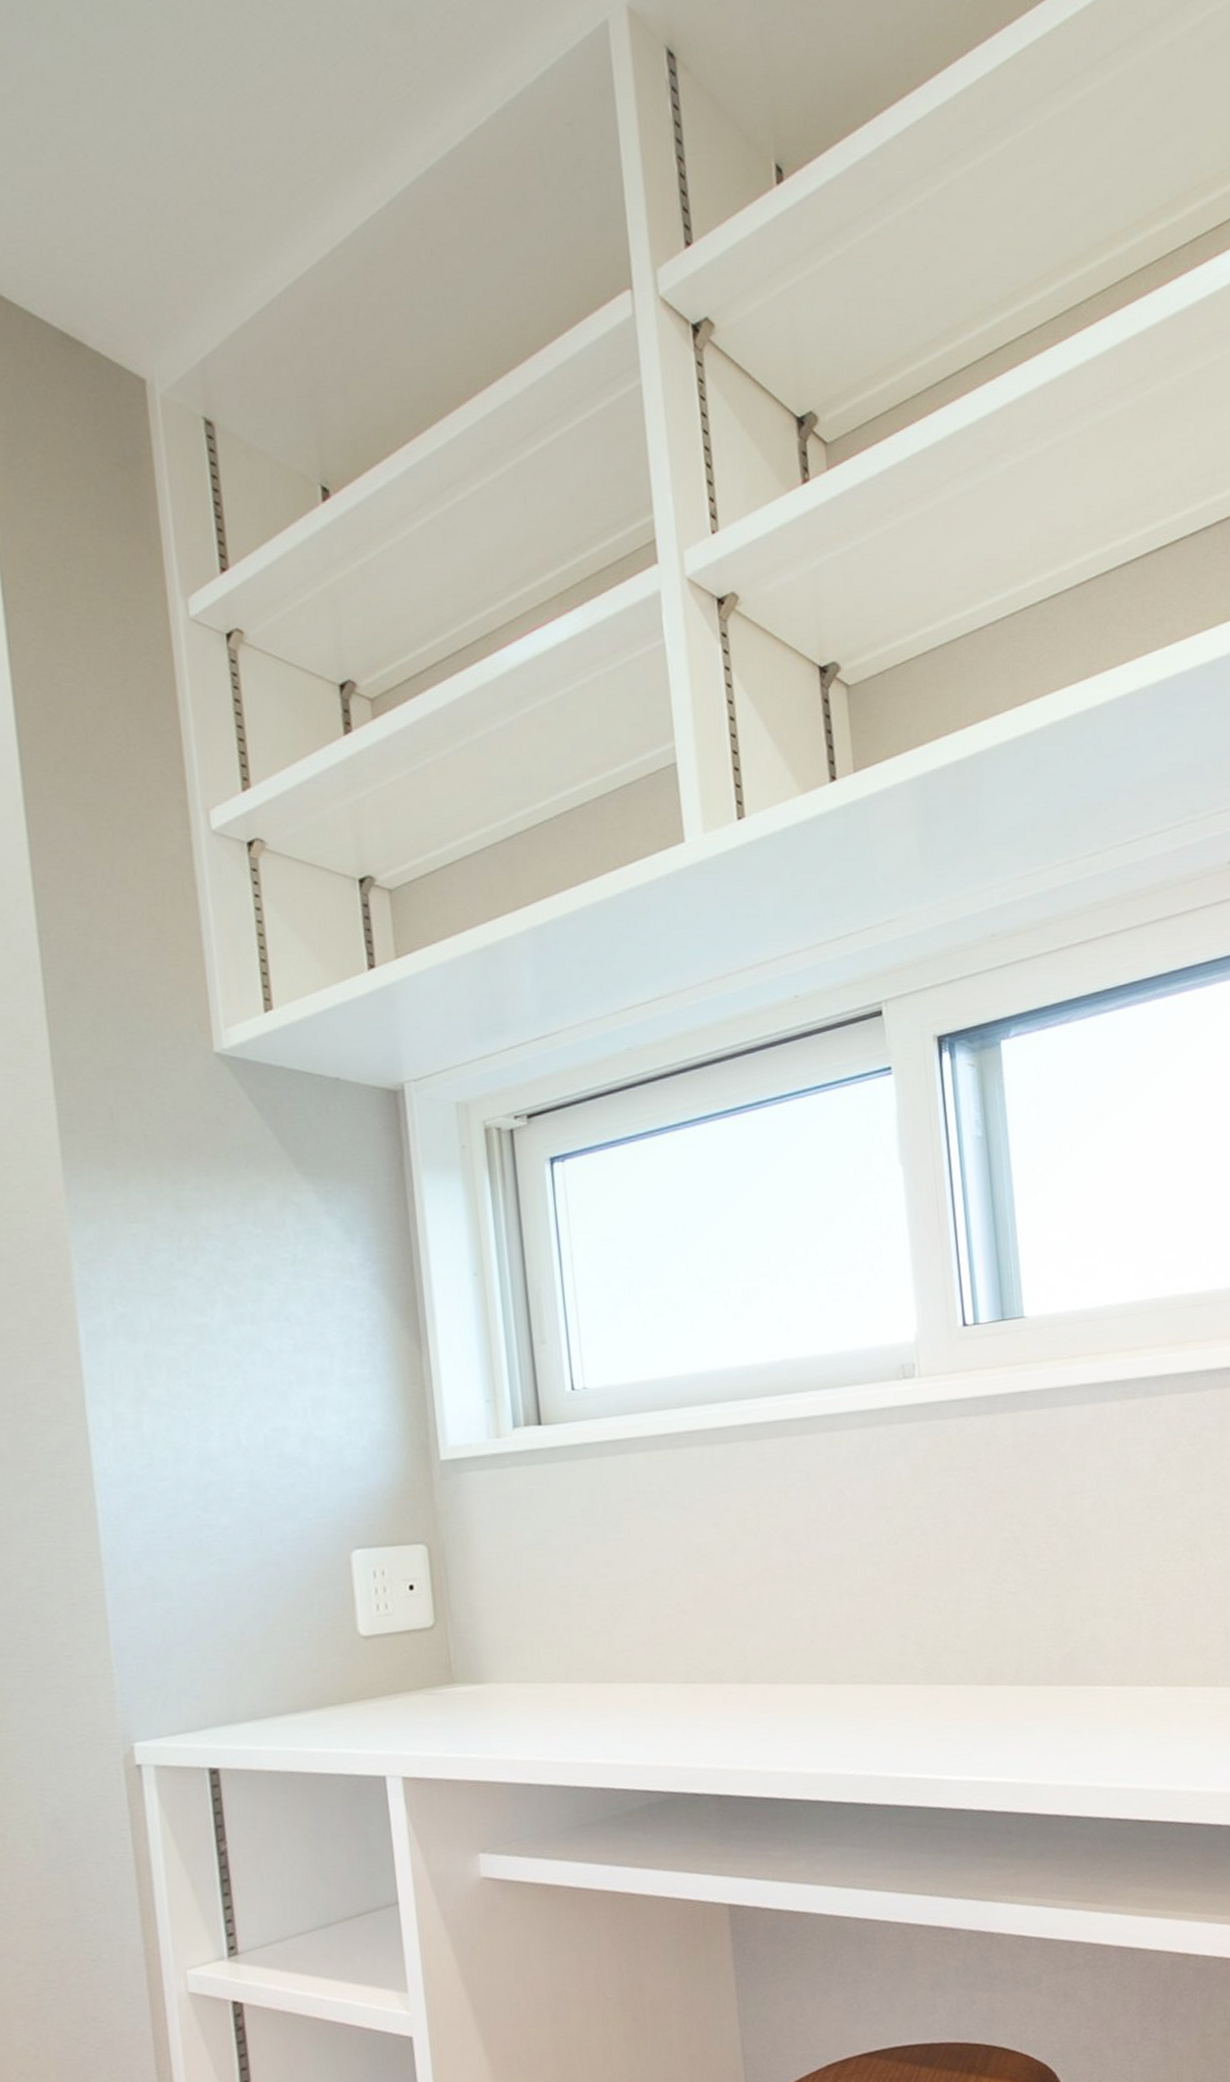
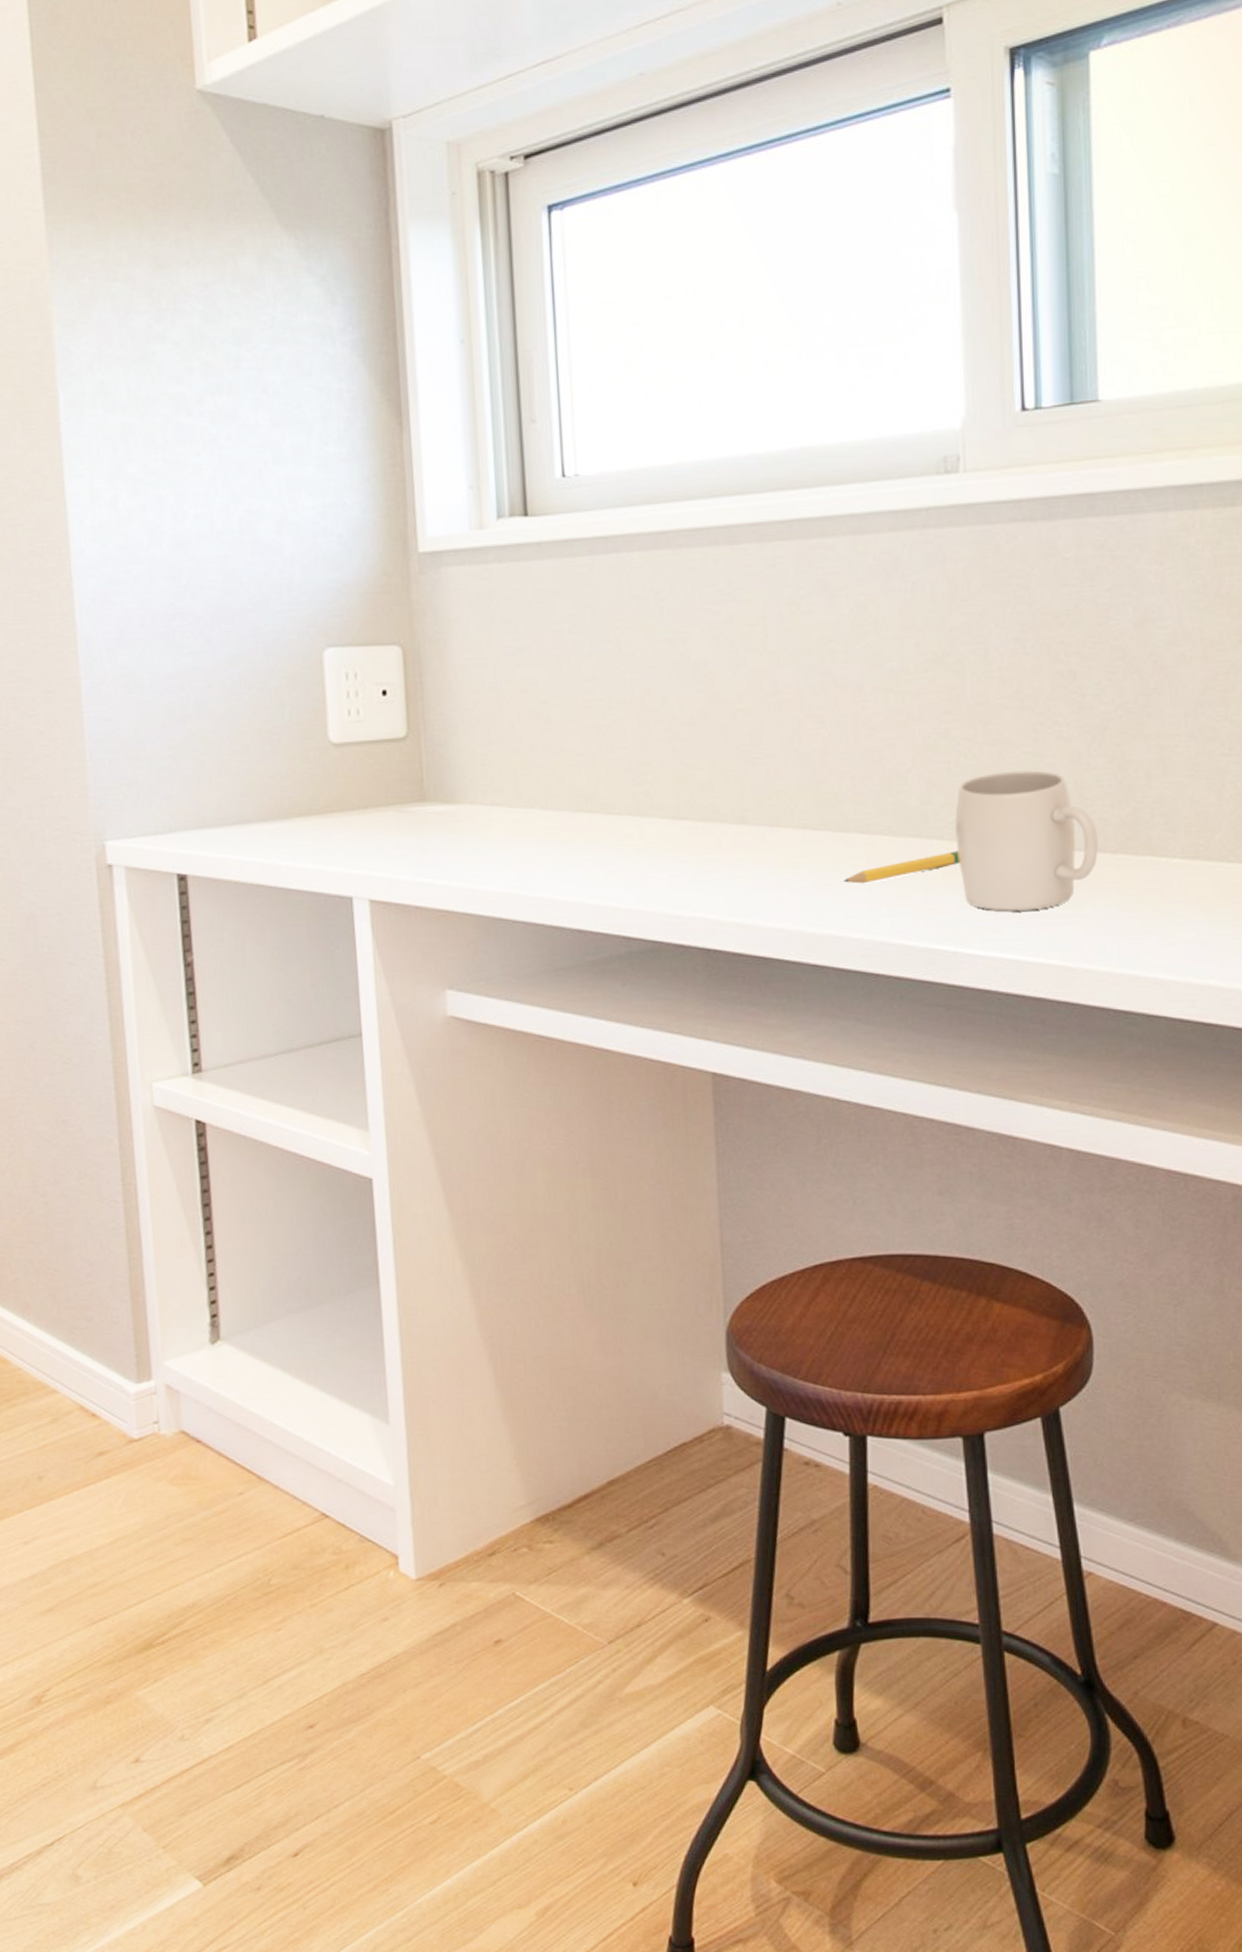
pencil: none [835,1693,934,1728] -> present [842,851,961,884]
mug: none [927,1621,1046,1741] -> present [955,770,1098,911]

